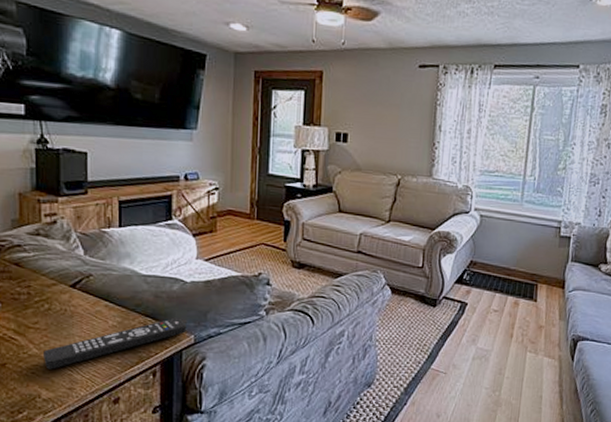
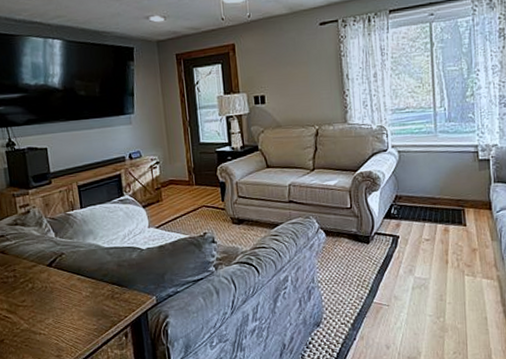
remote control: present [43,317,187,369] -> none [32,282,149,341]

